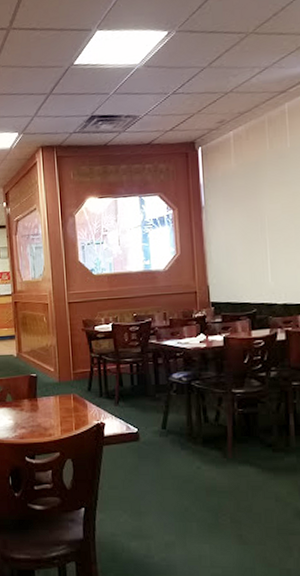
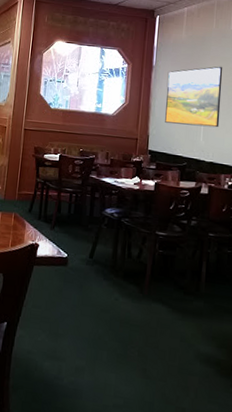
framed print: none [220,192,289,270] -> present [165,66,223,128]

